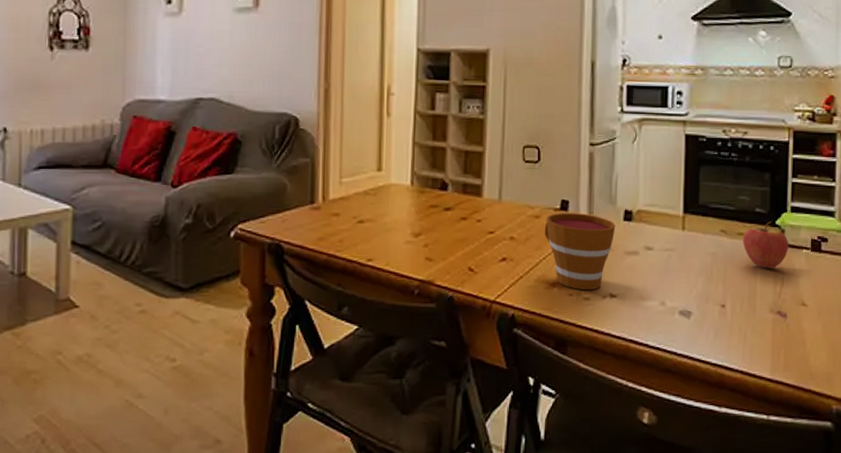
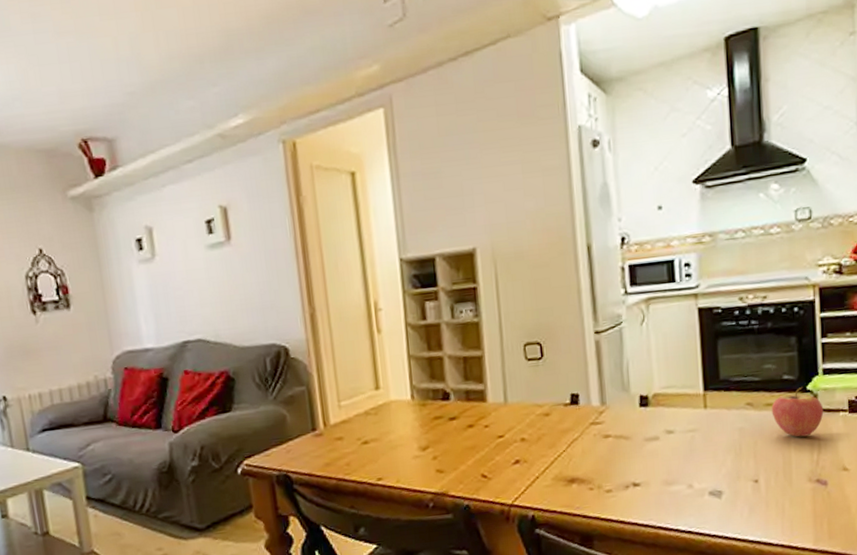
cup: present [544,213,616,291] -> none [556,405,632,483]

